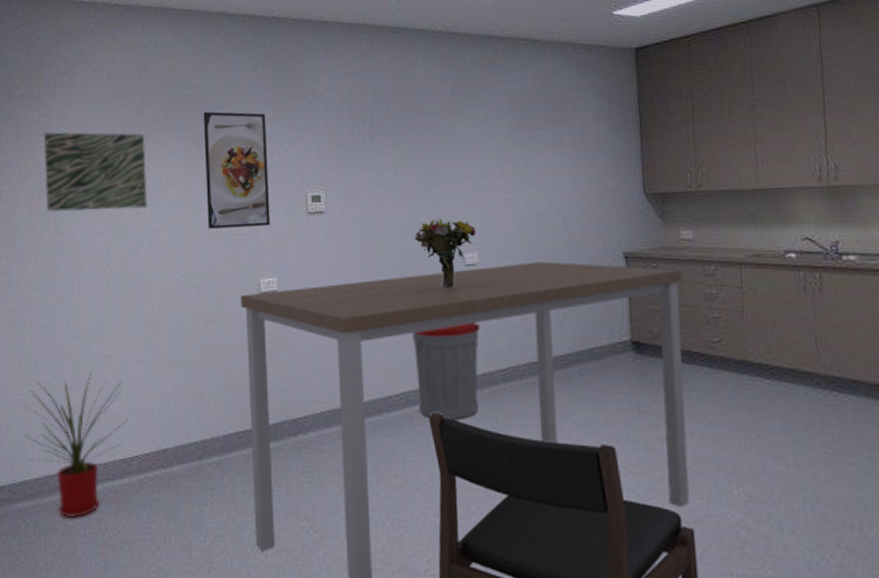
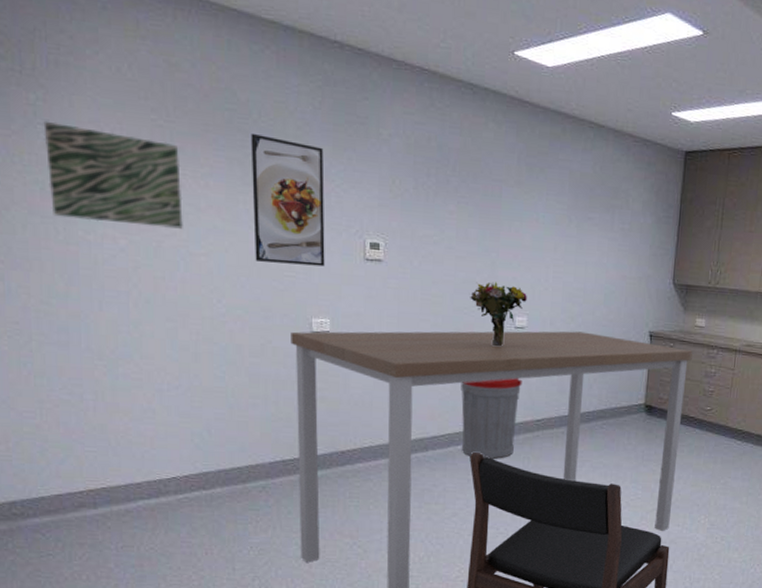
house plant: present [20,370,128,519] -> none [31,391,163,533]

